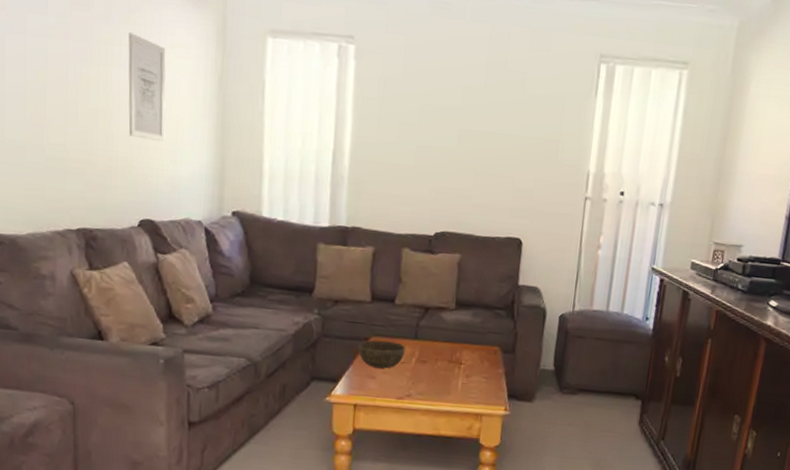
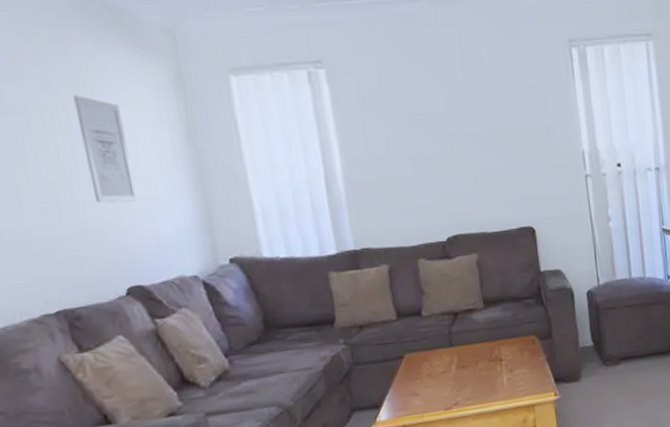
bowl: present [358,340,405,369] -> none [394,353,443,385]

